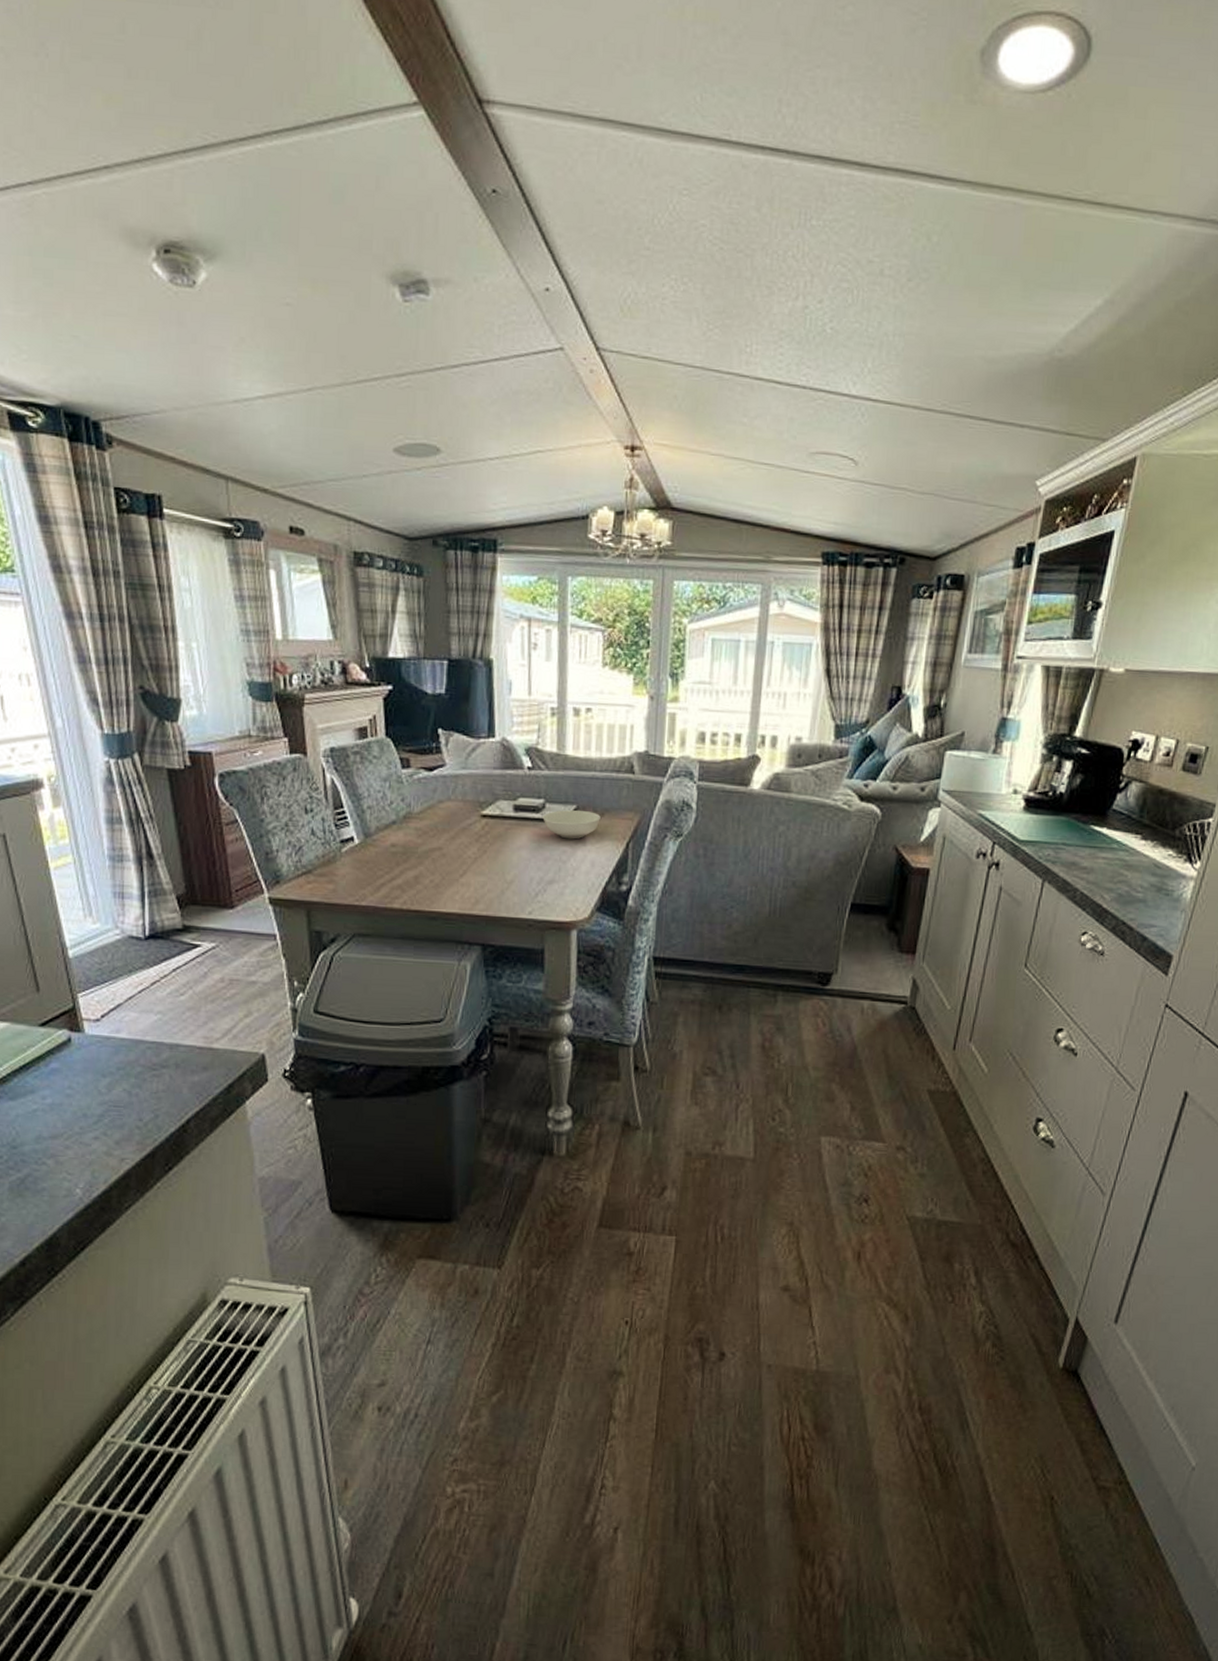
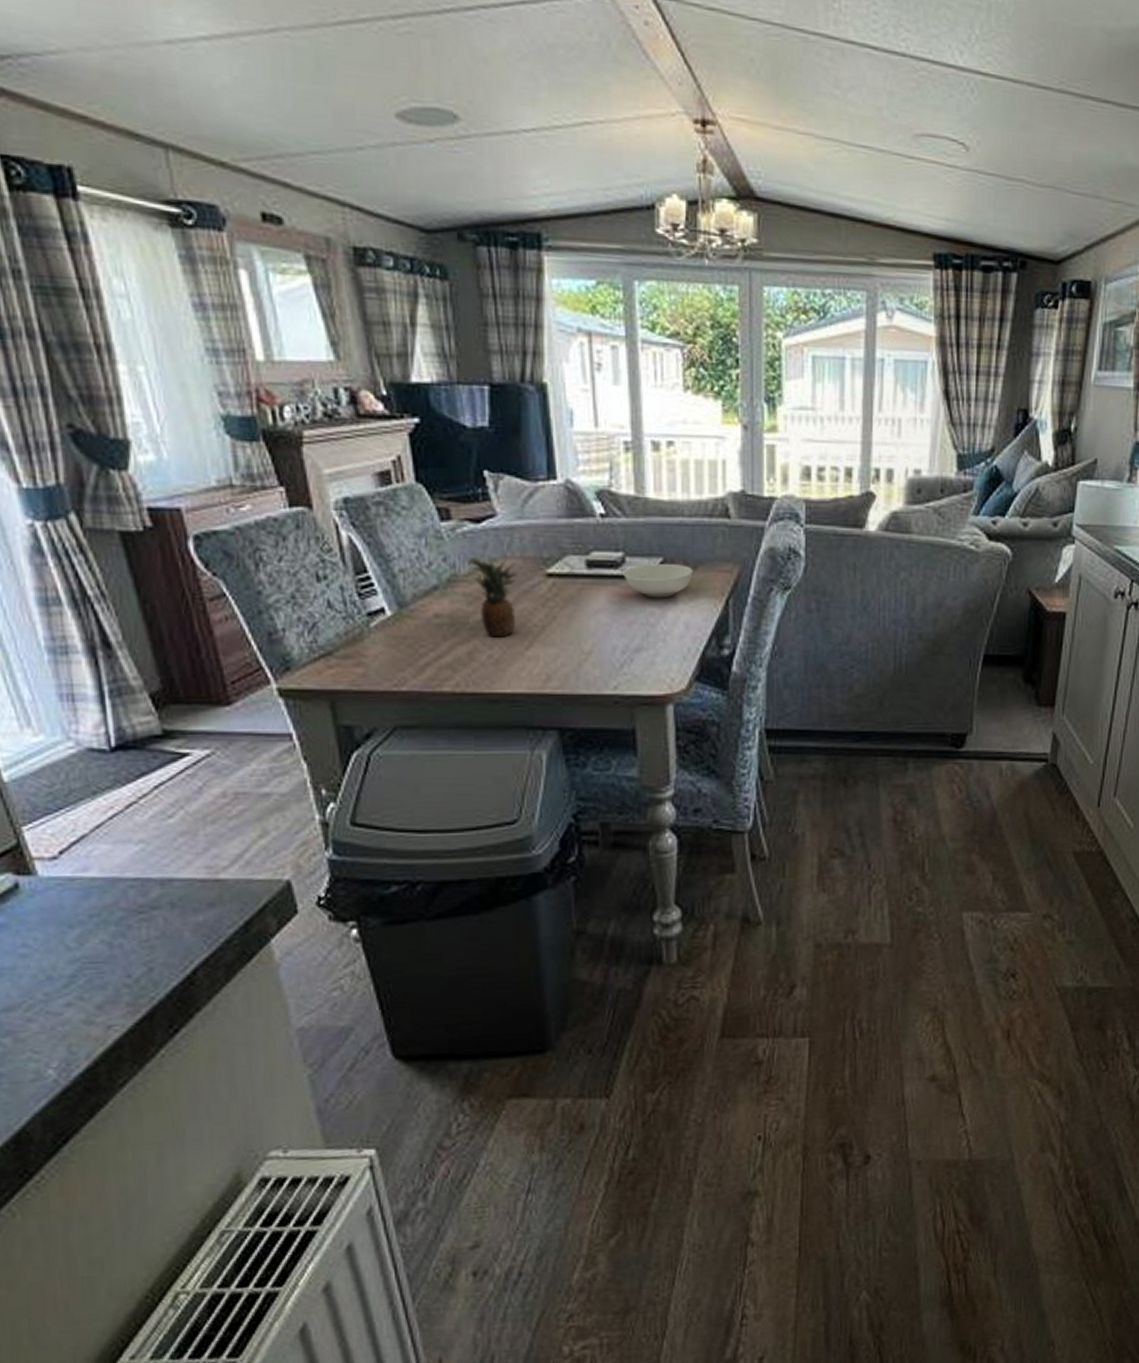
fruit: none [419,797,459,866] -> present [466,555,519,638]

